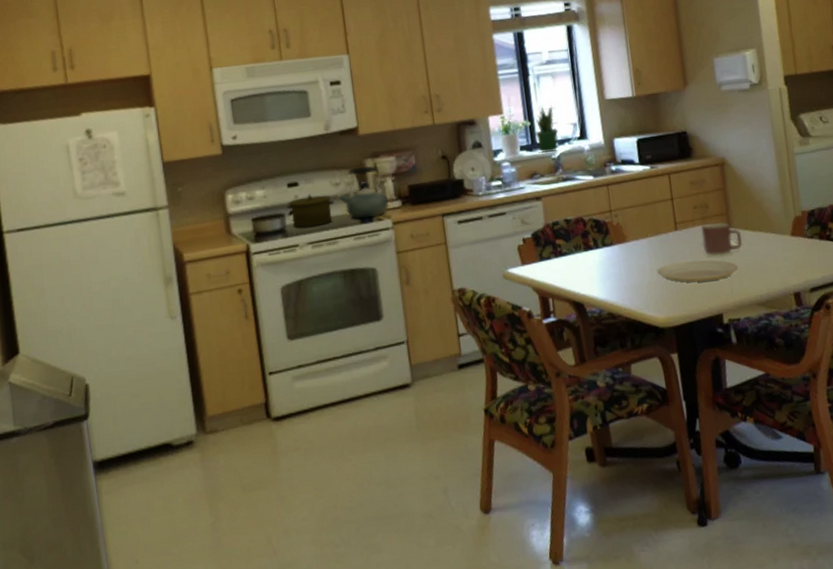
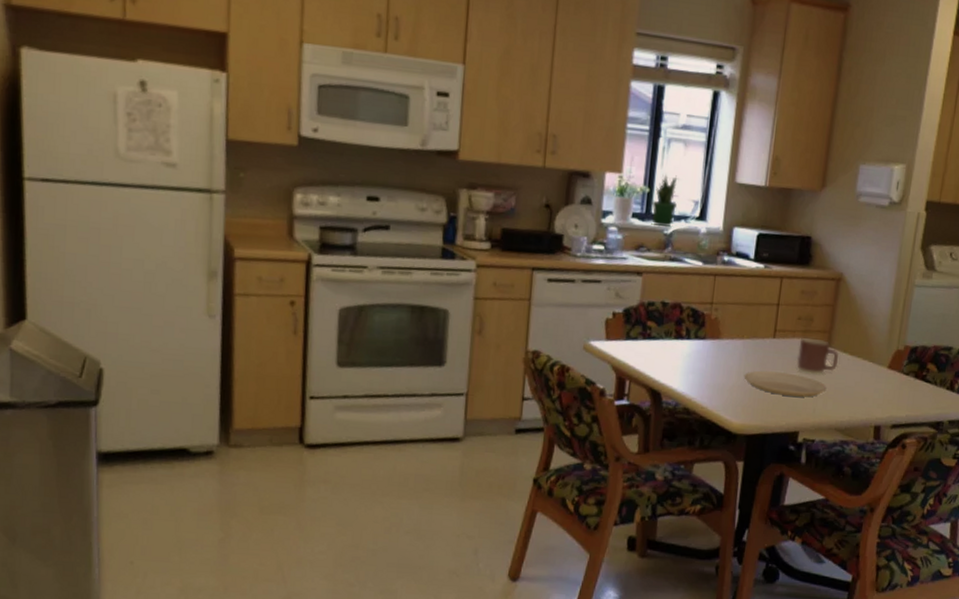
cooking pot: present [287,194,334,228] -> none [362,213,416,252]
kettle: present [336,165,389,219] -> none [419,194,476,255]

